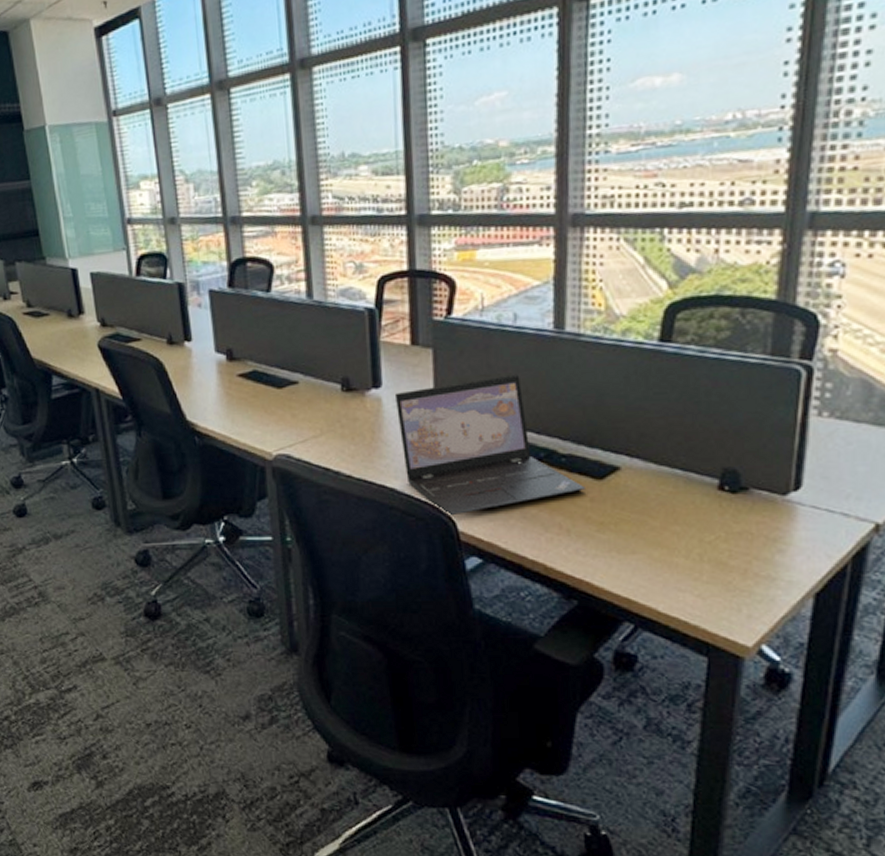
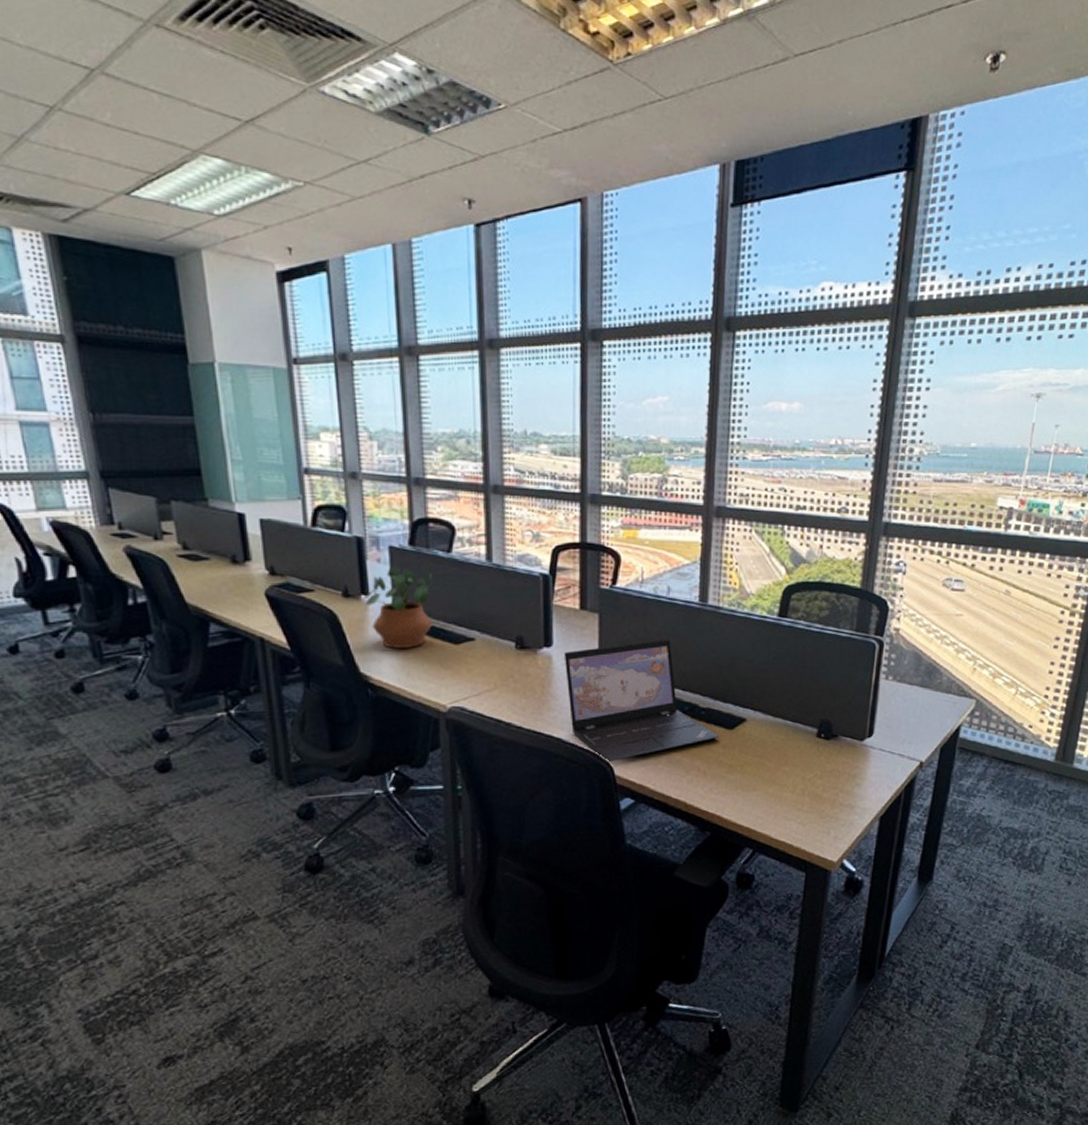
potted plant: none [186,309,255,395] -> present [363,565,433,649]

